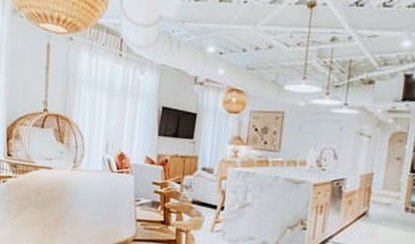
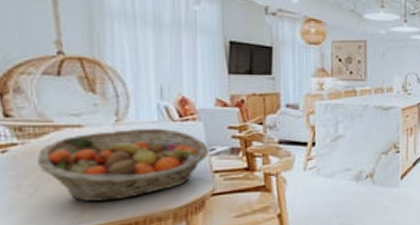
fruit basket: none [22,174,136,232] -> present [38,128,209,202]

